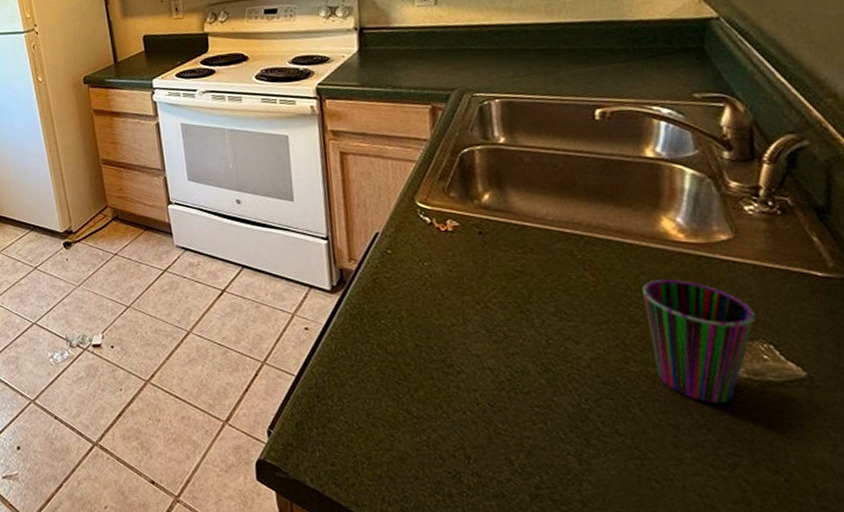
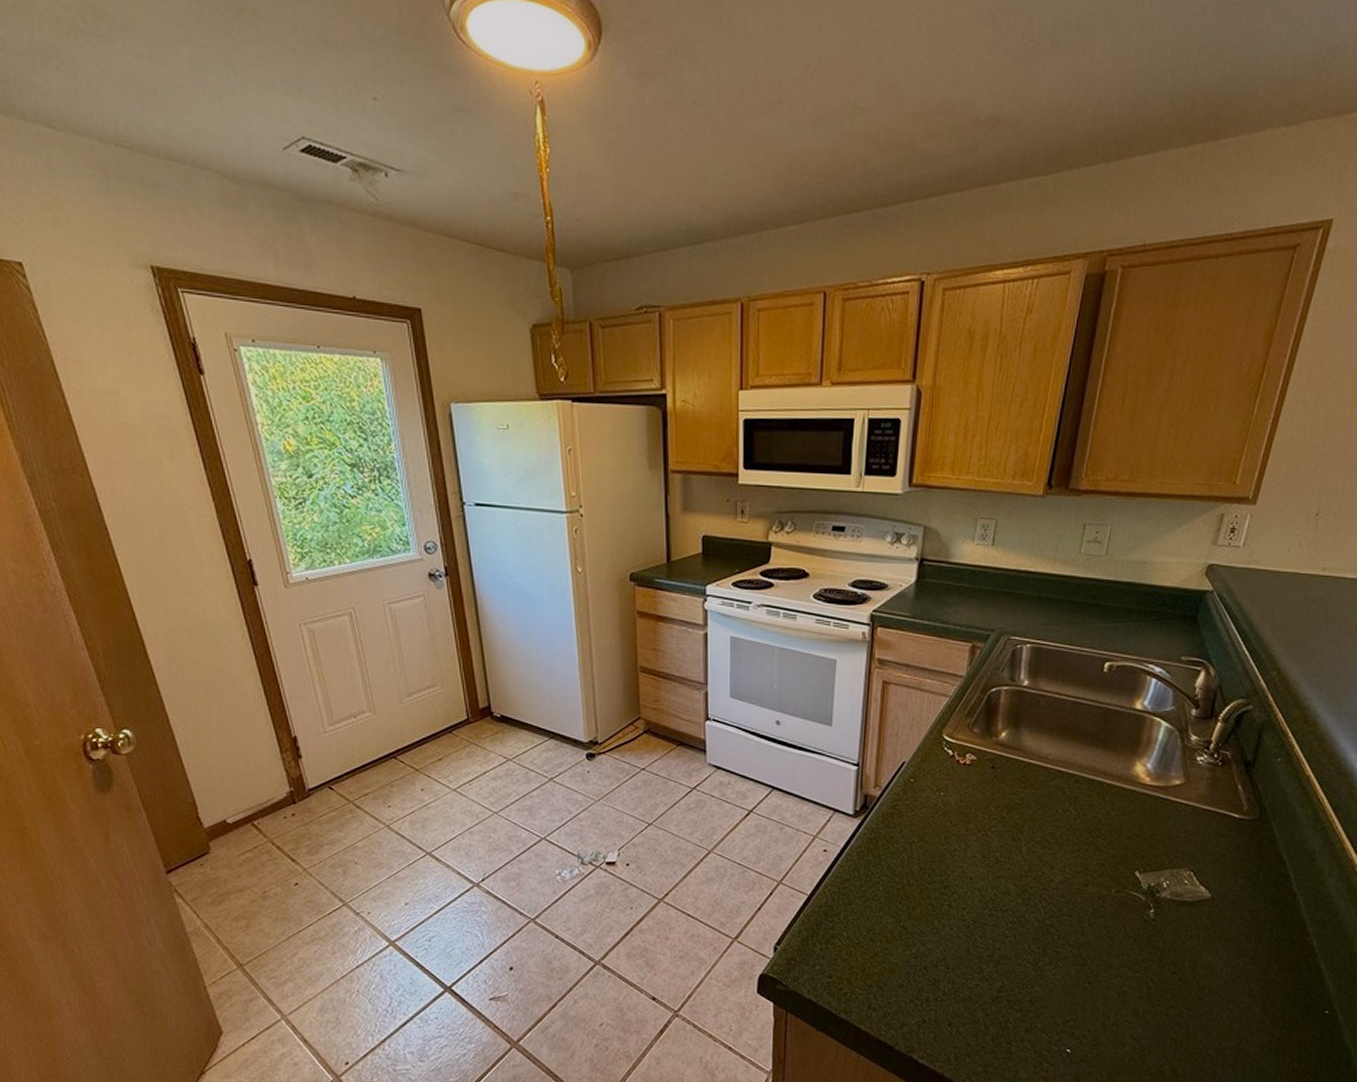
cup: present [642,278,756,404] -> none [1107,815,1187,920]

